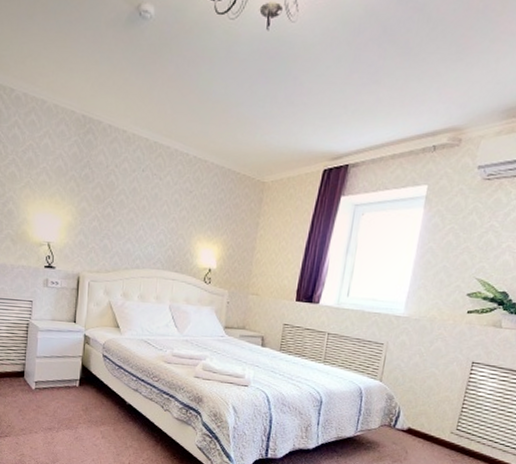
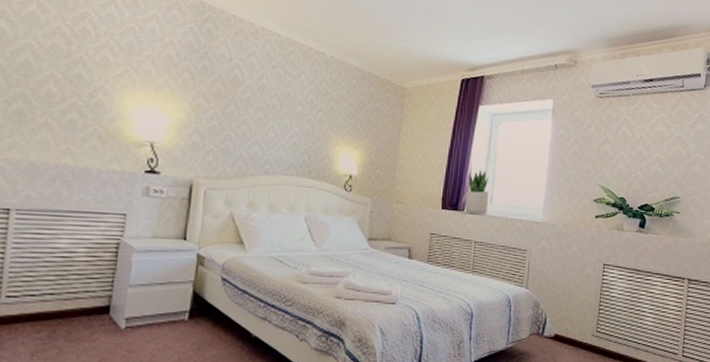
planter: none [320,263,347,308] -> present [465,170,489,215]

